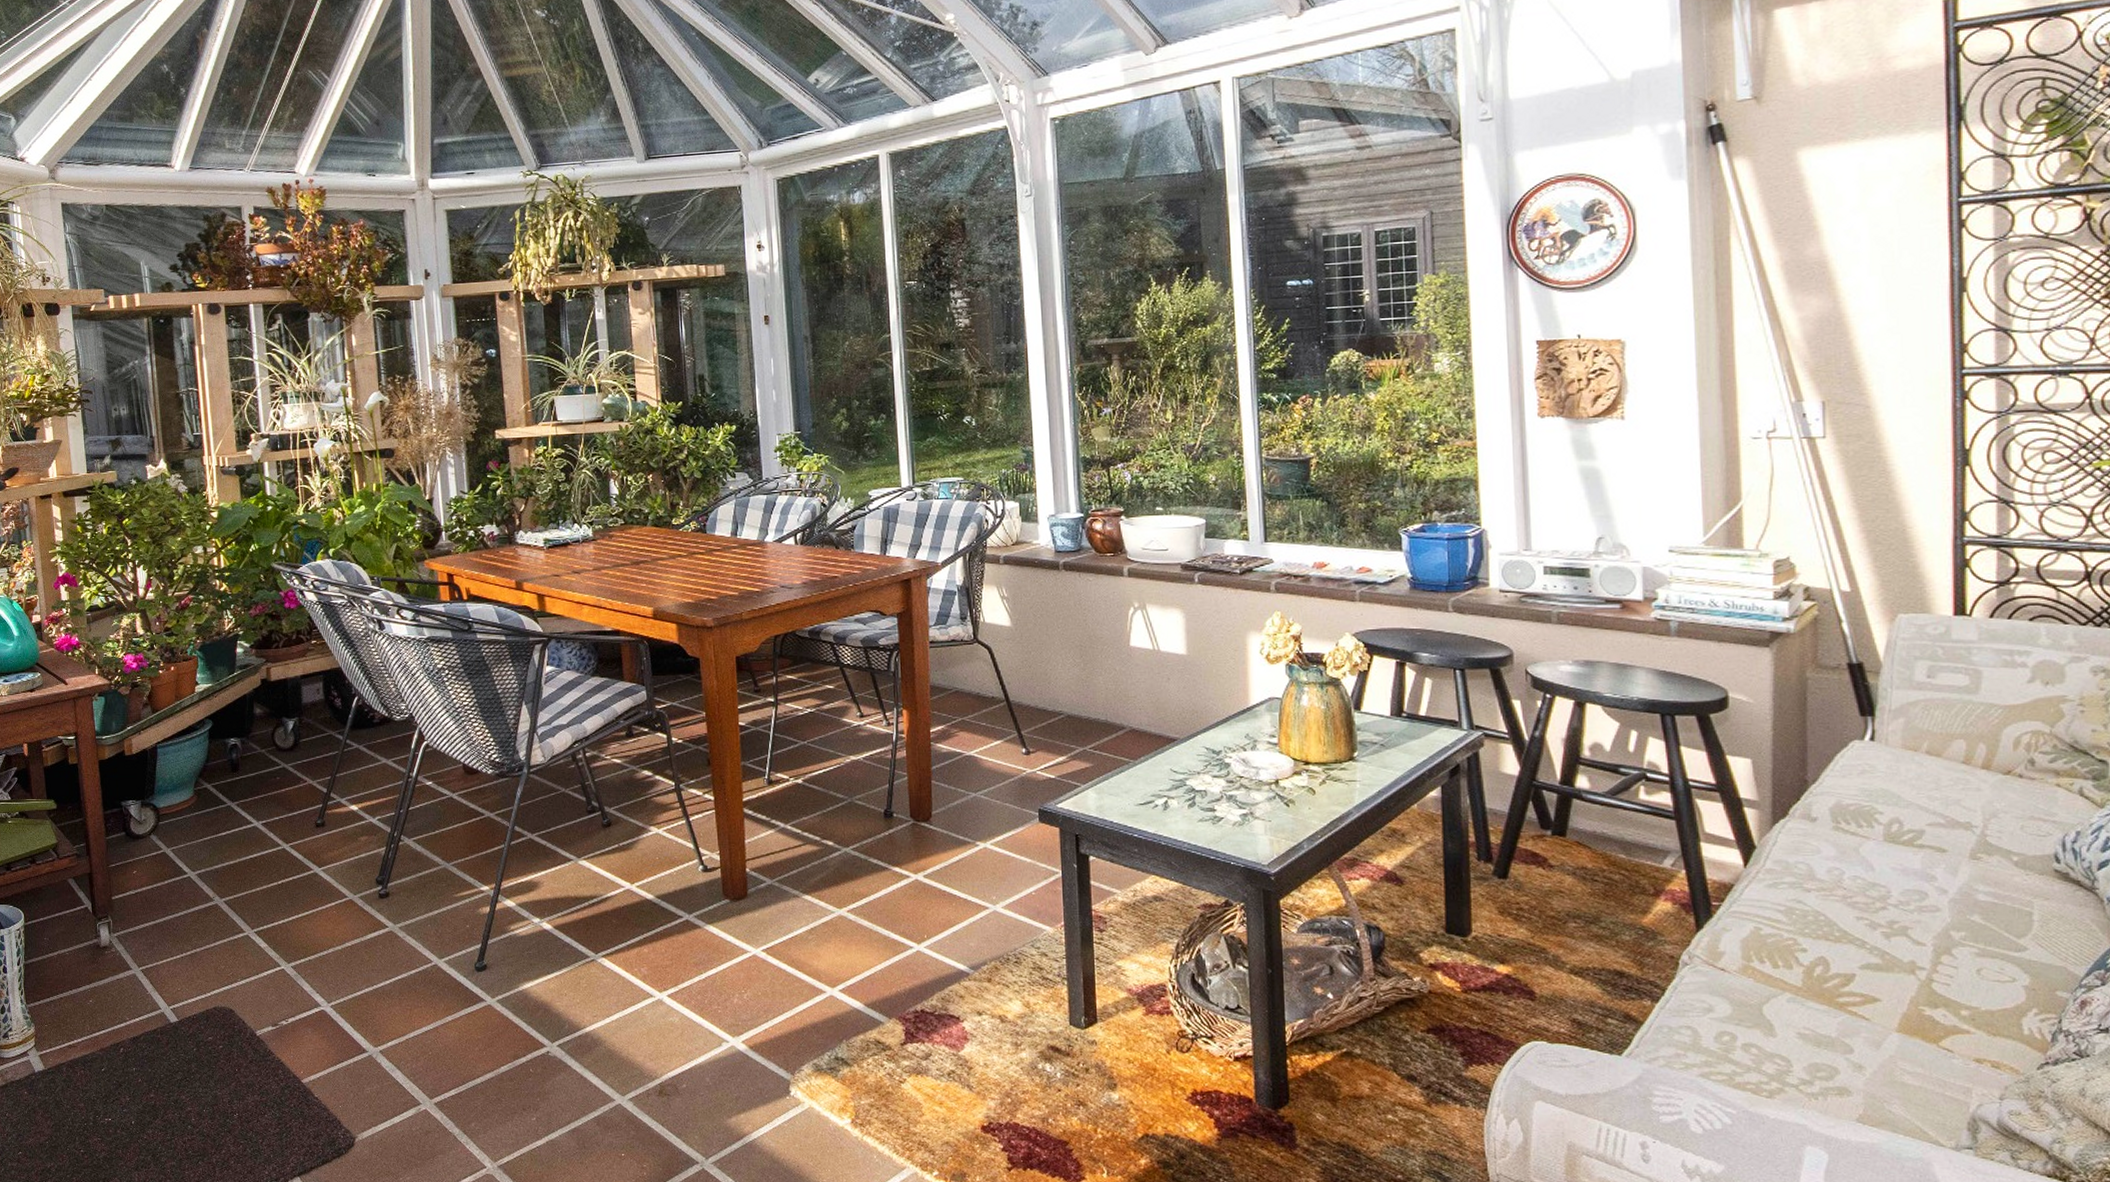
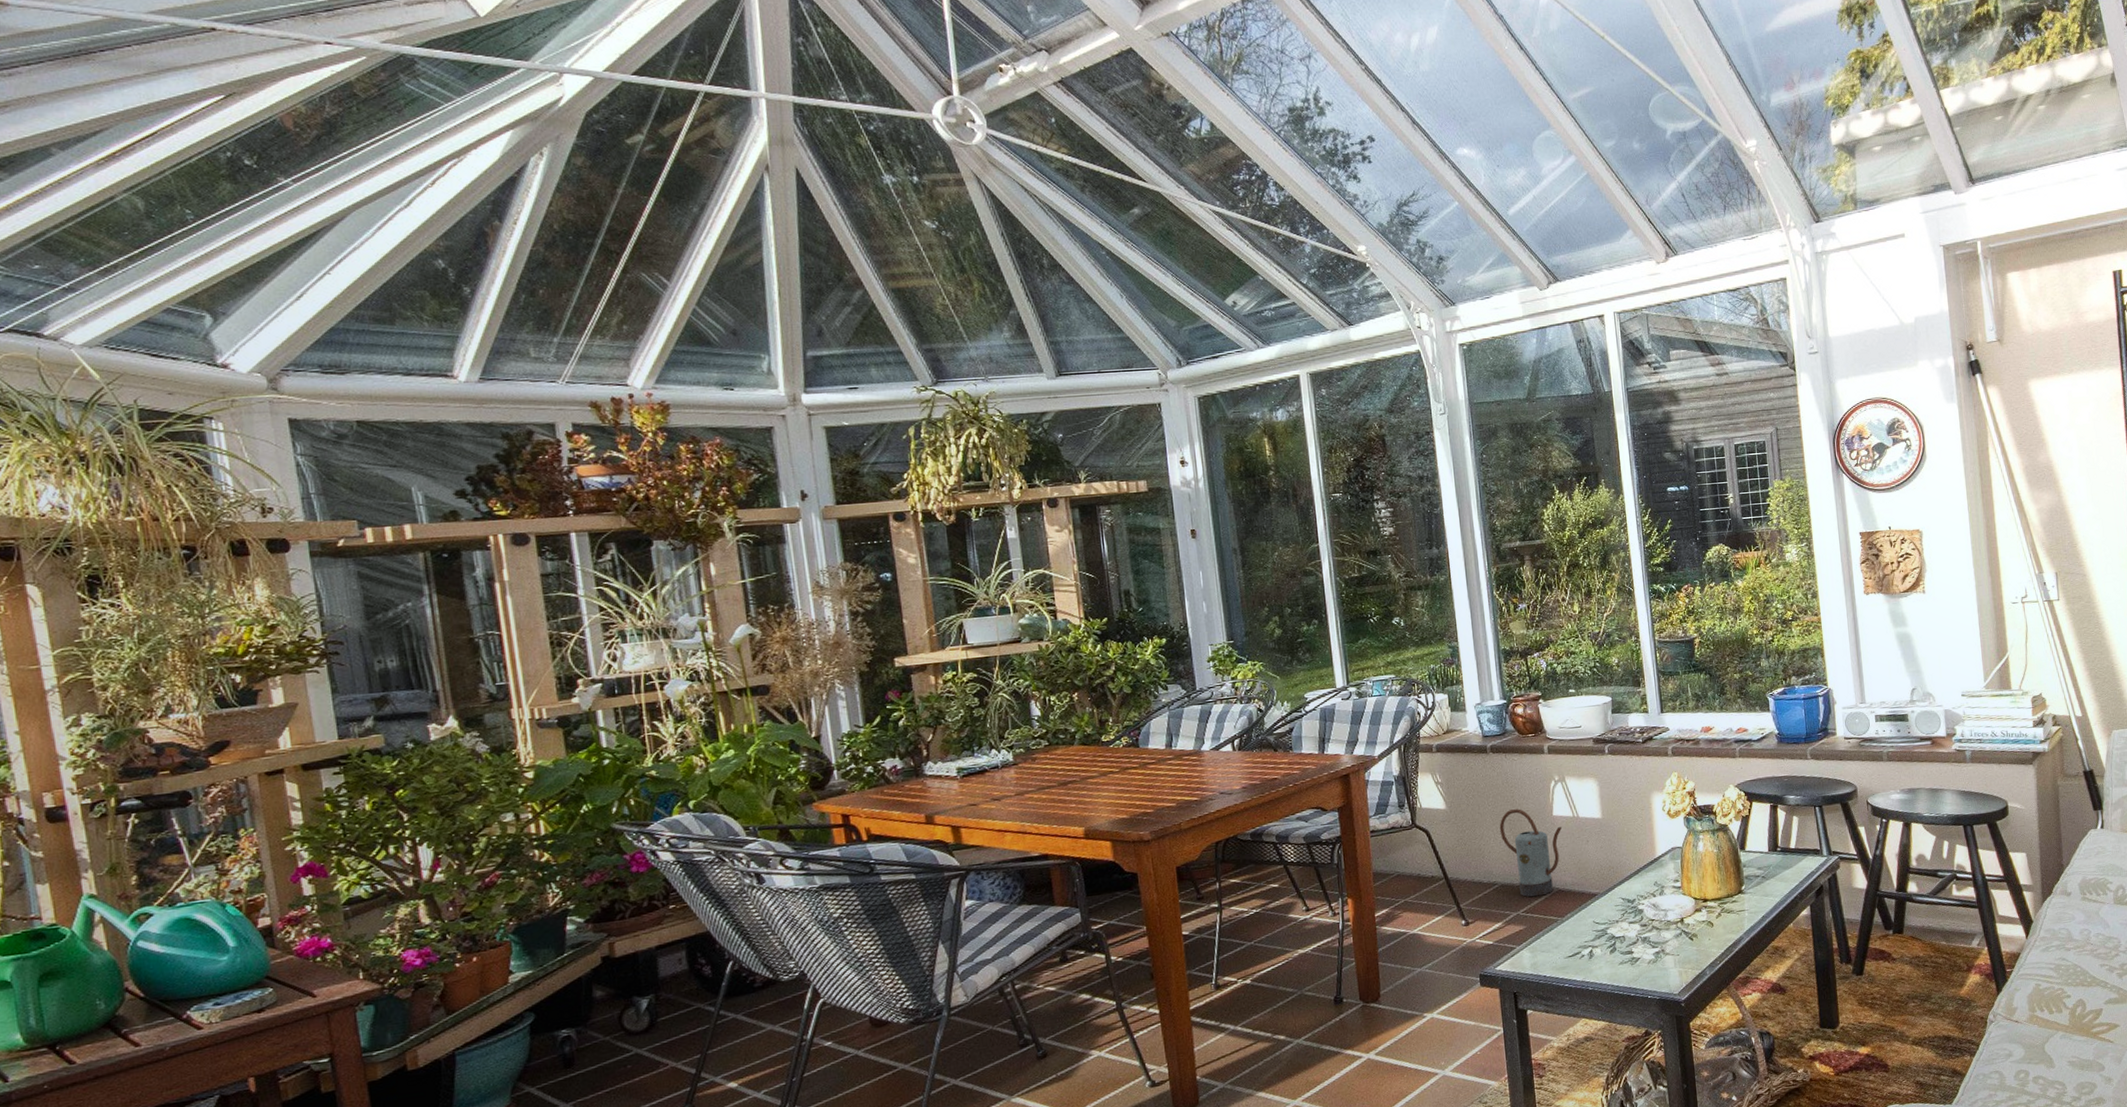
watering can: none [1068,634,1140,733] -> present [1499,809,1562,898]

